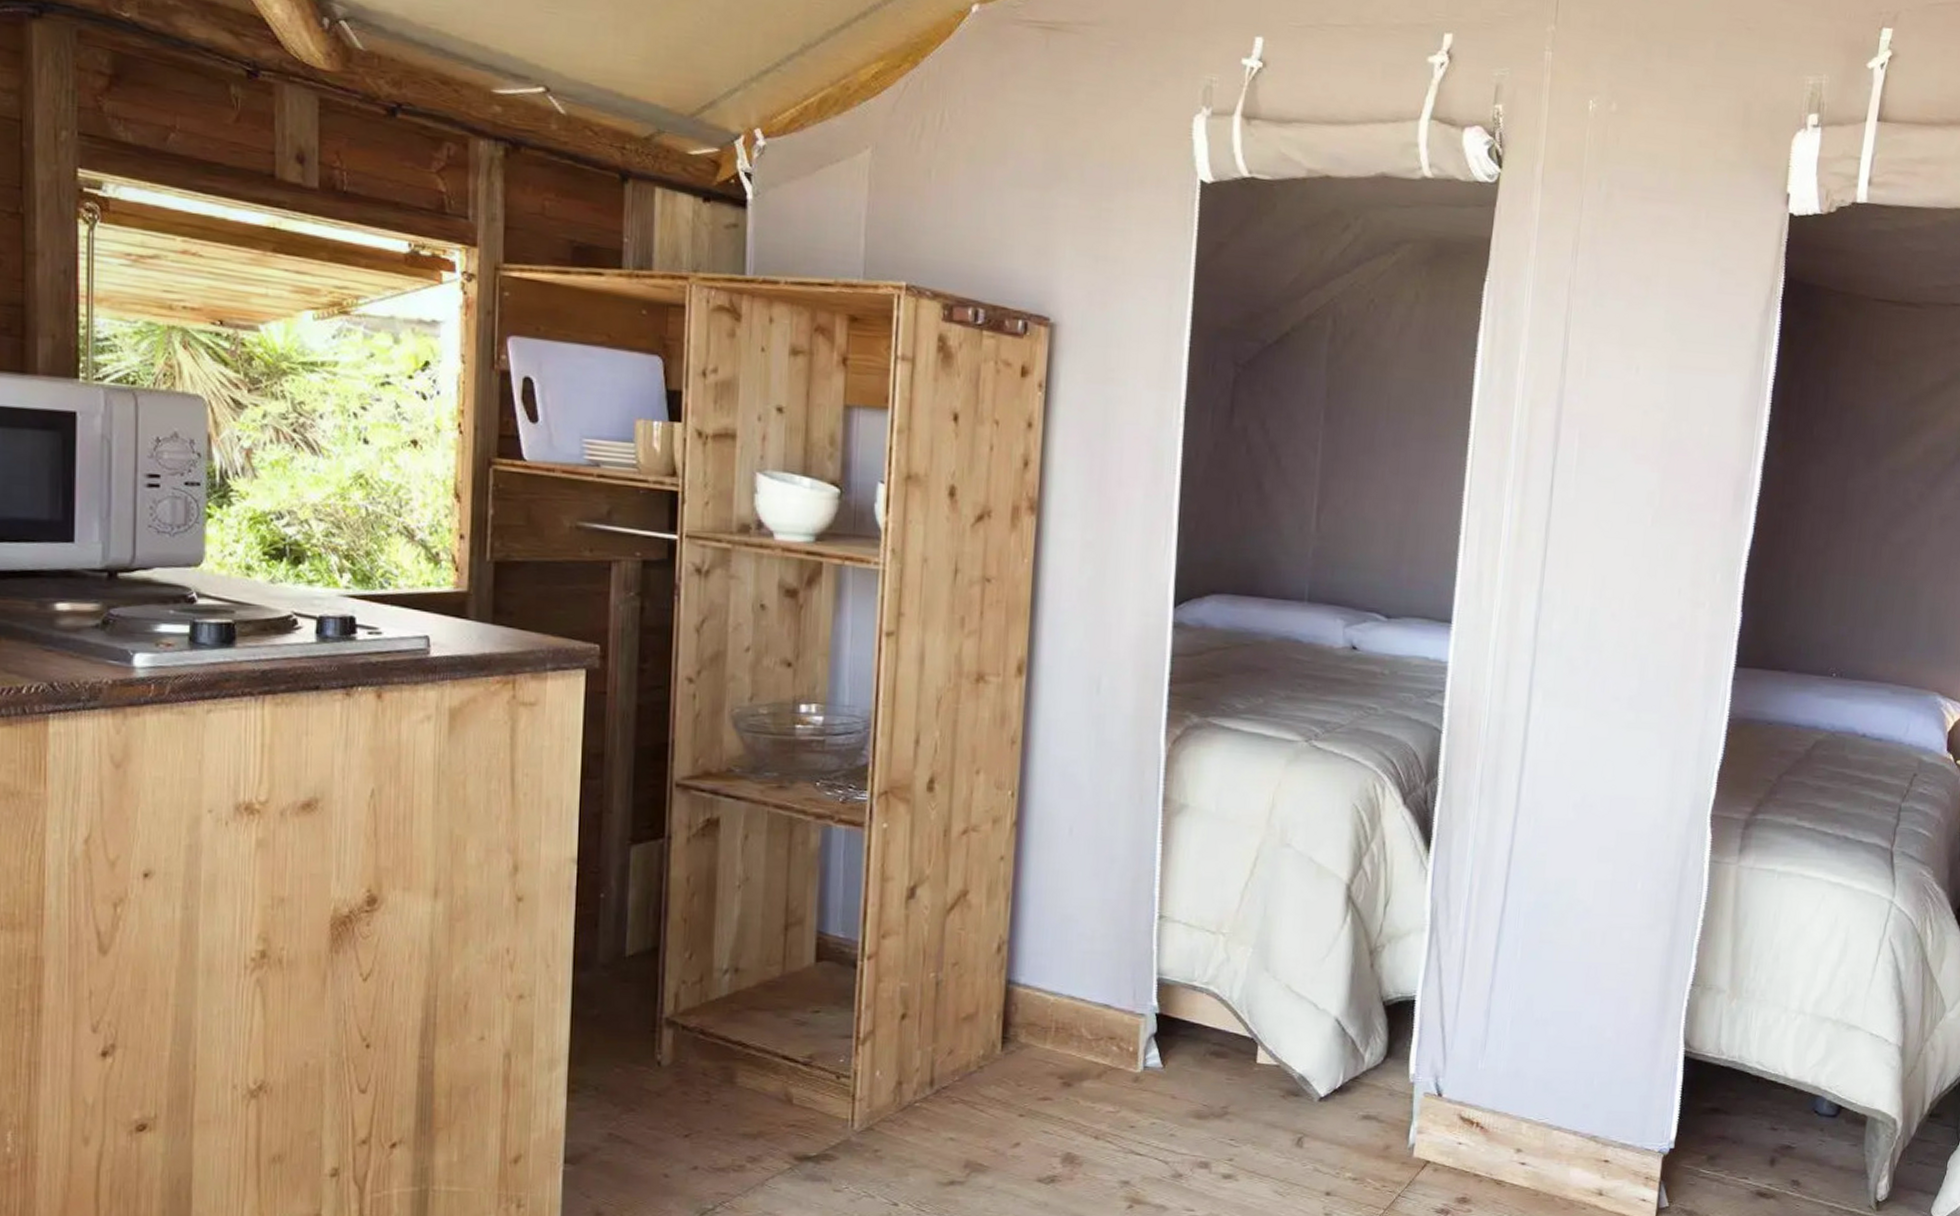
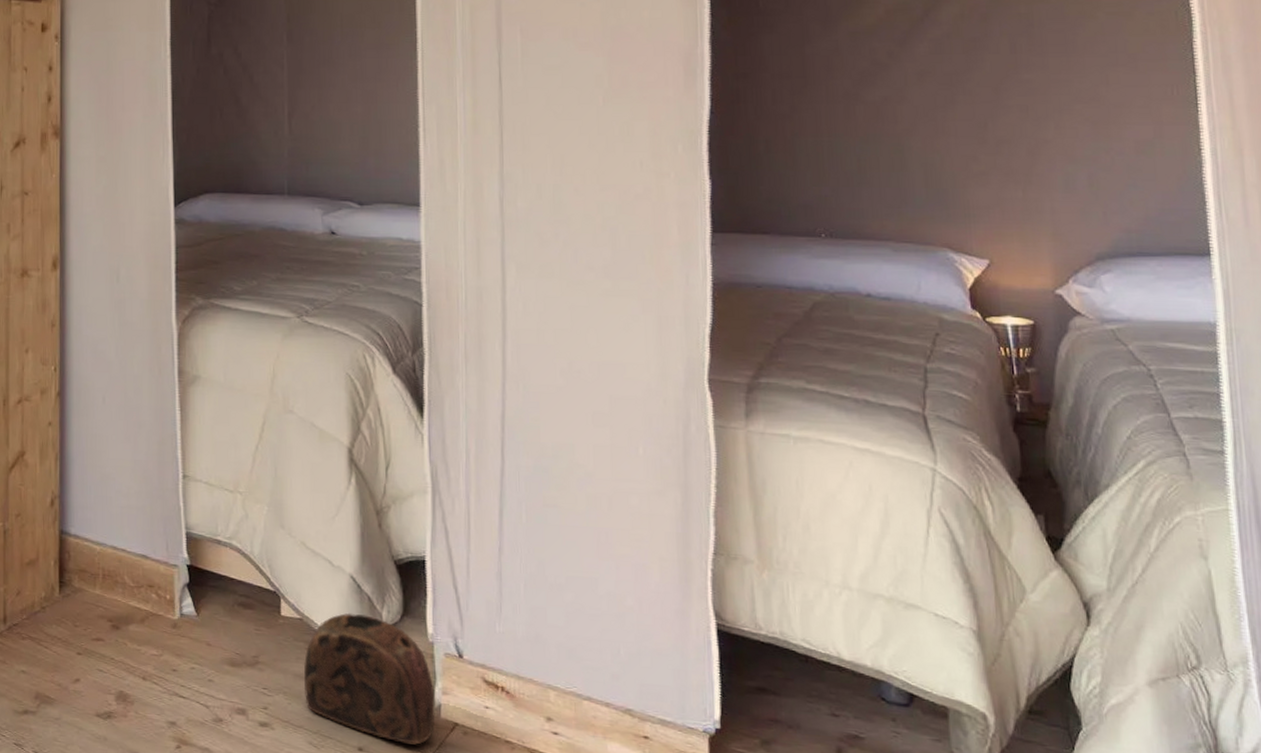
bag: none [1274,1057,1410,1185] -> present [303,612,435,745]

